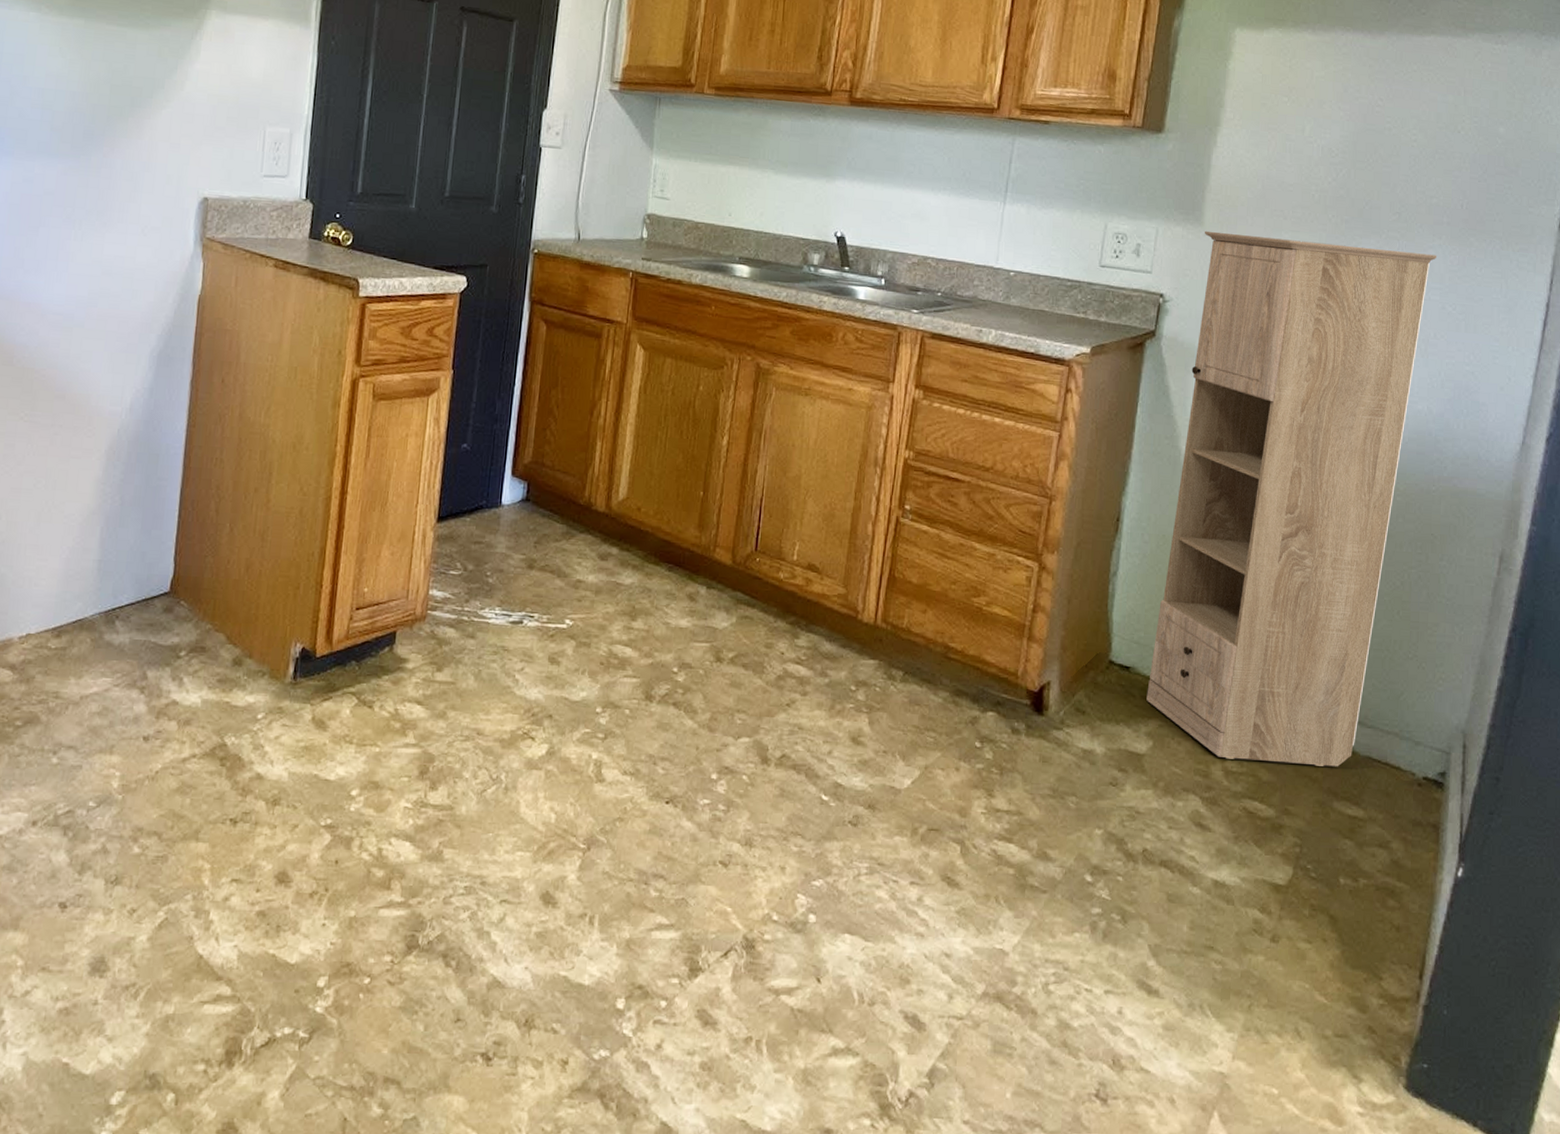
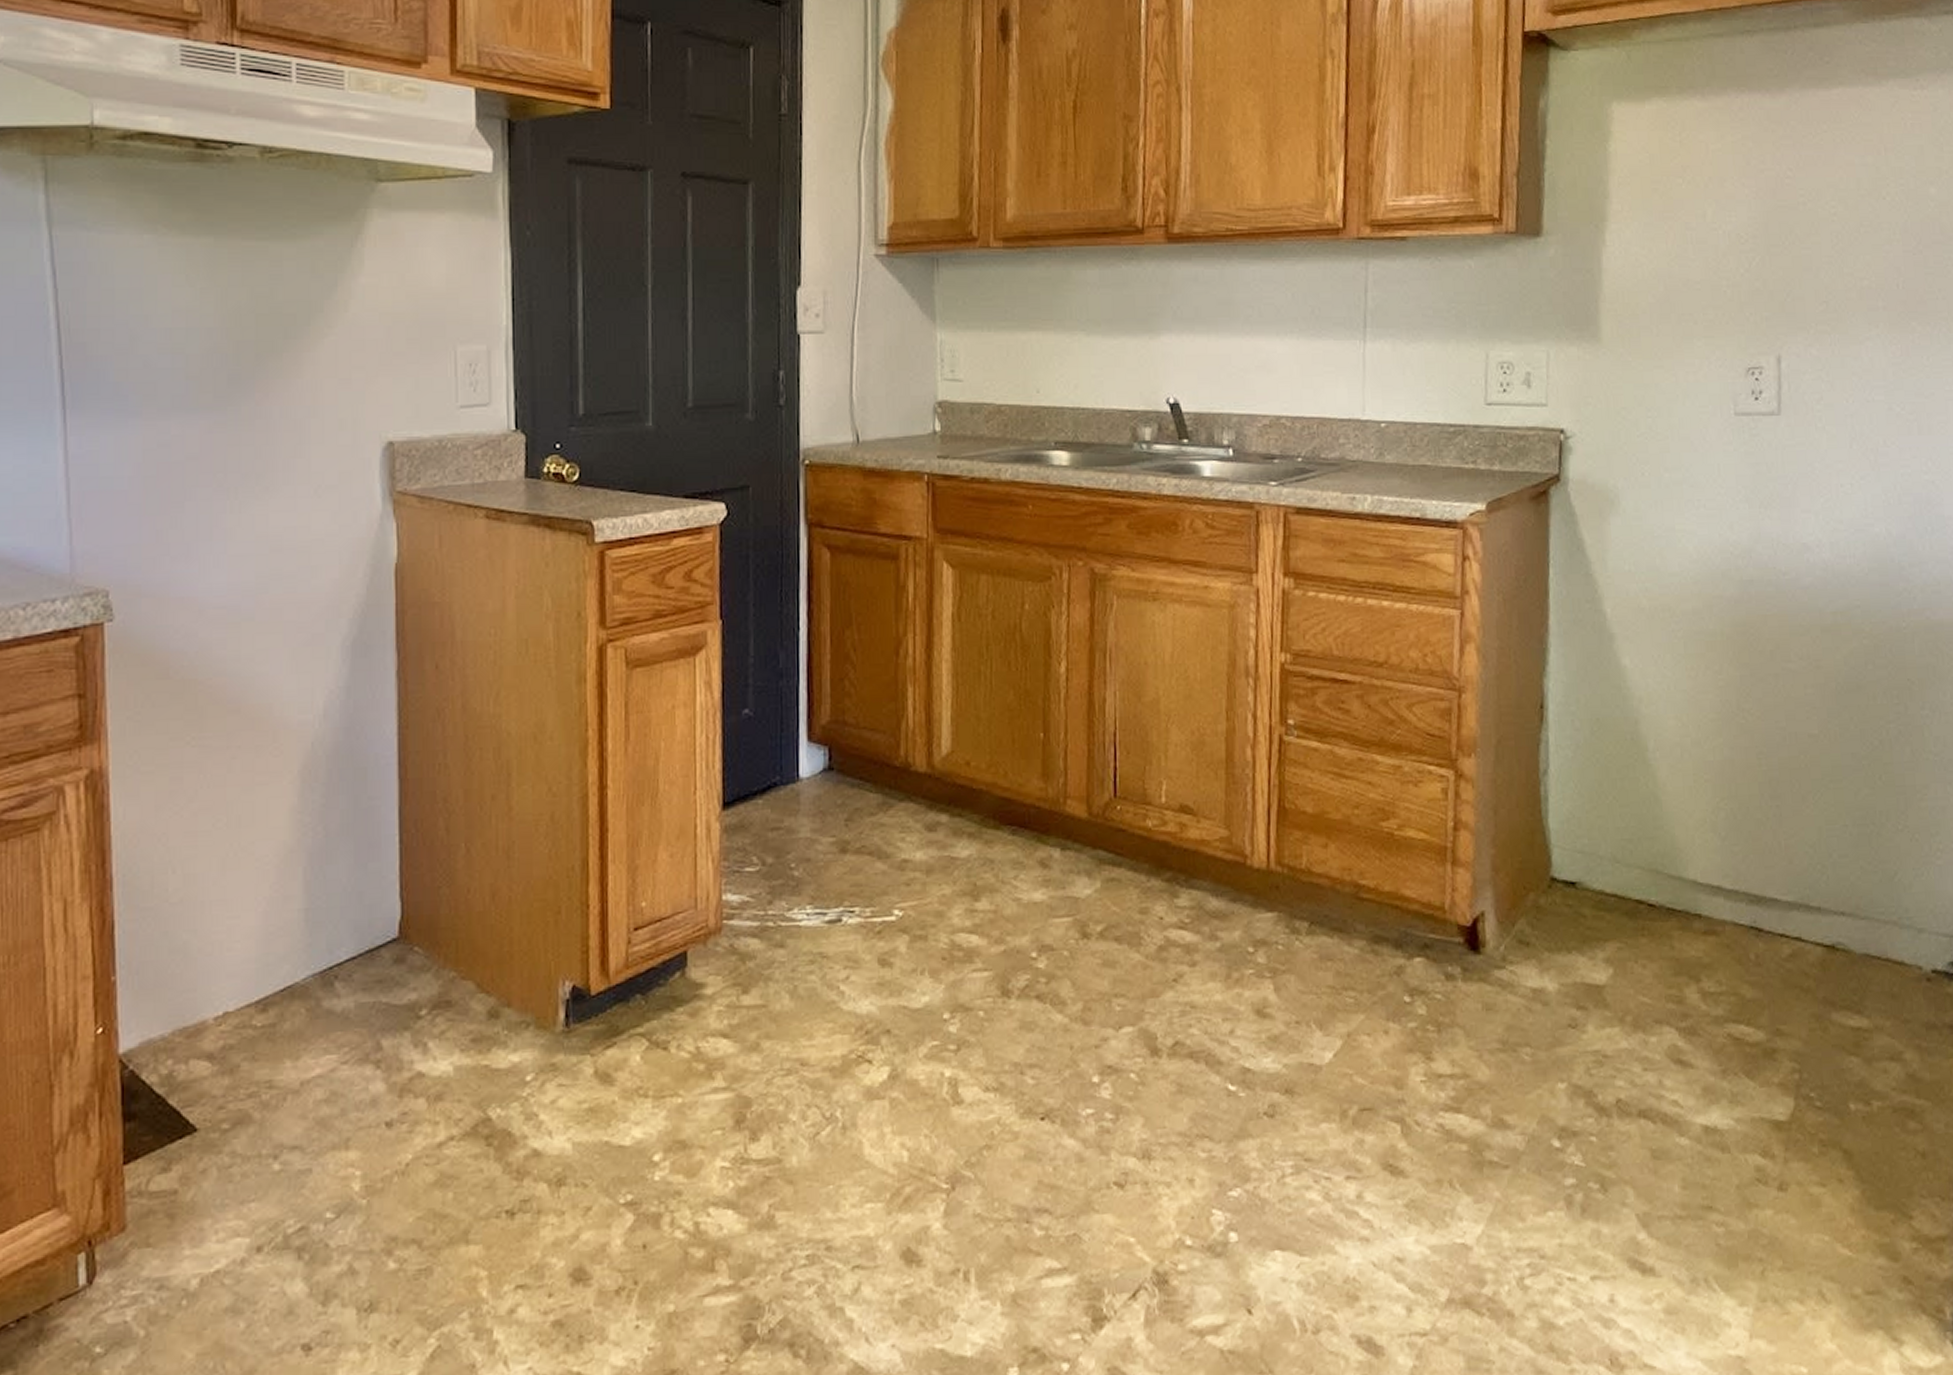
storage cabinet: present [1146,230,1436,767] -> none [1599,347,1875,978]

